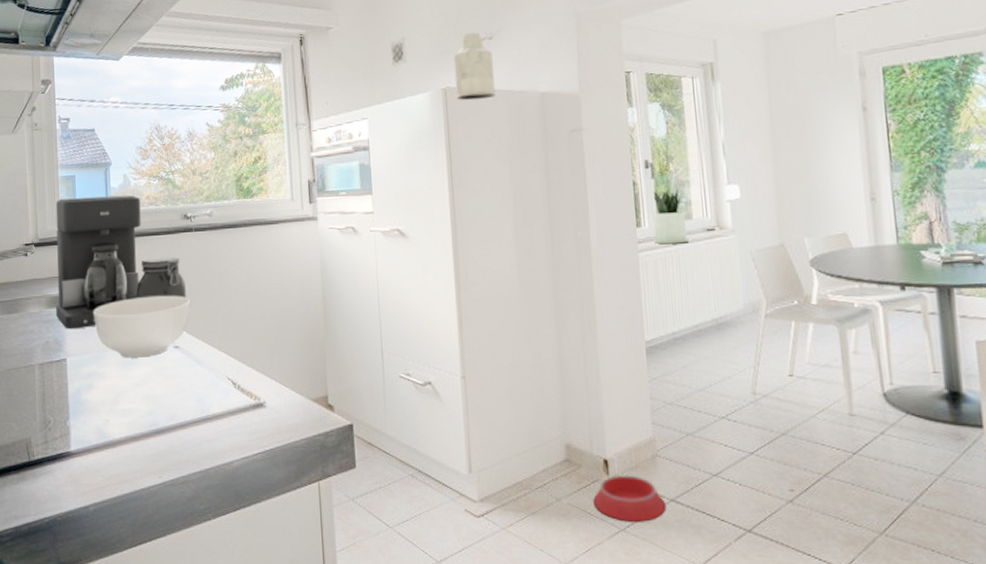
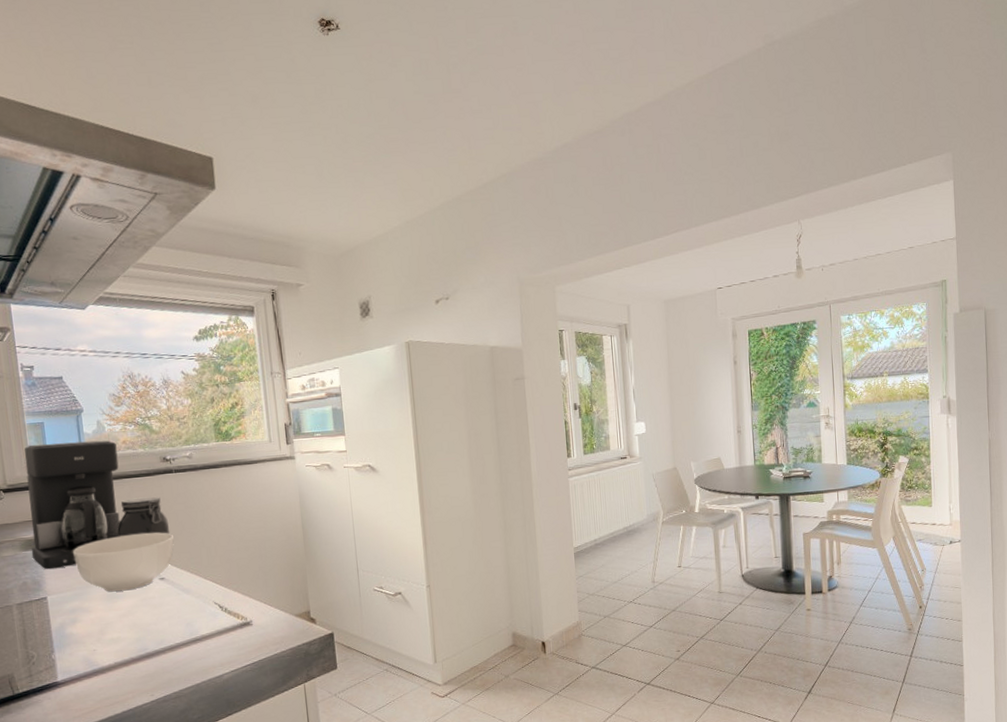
vase: present [453,32,495,101] -> none [415,293,452,353]
pet bowl: present [593,475,667,522] -> none [534,651,589,688]
planter: present [652,189,690,245] -> none [580,426,608,471]

